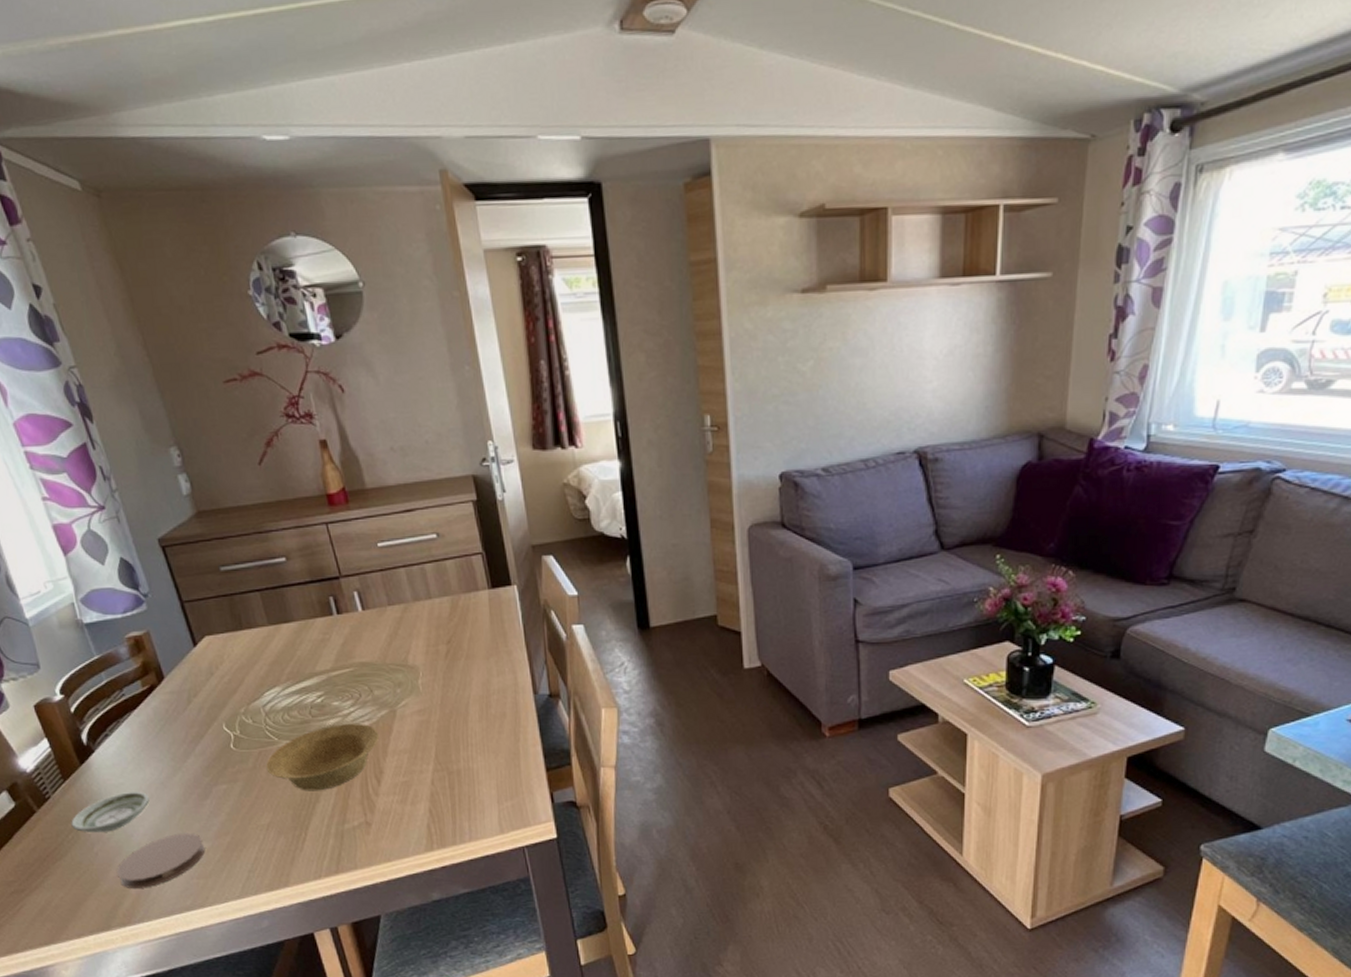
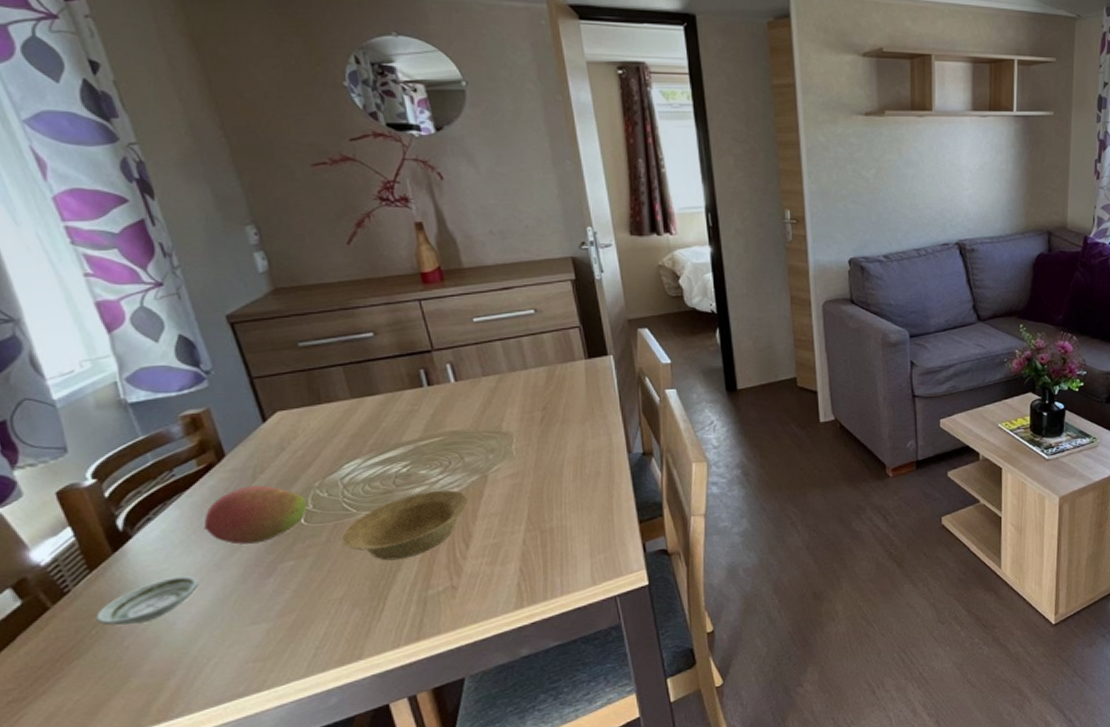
coaster: present [116,833,205,888] -> none [151,614,265,681]
fruit: none [150,708,236,765] -> present [203,485,308,545]

